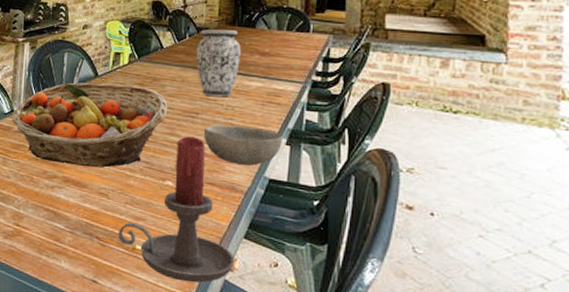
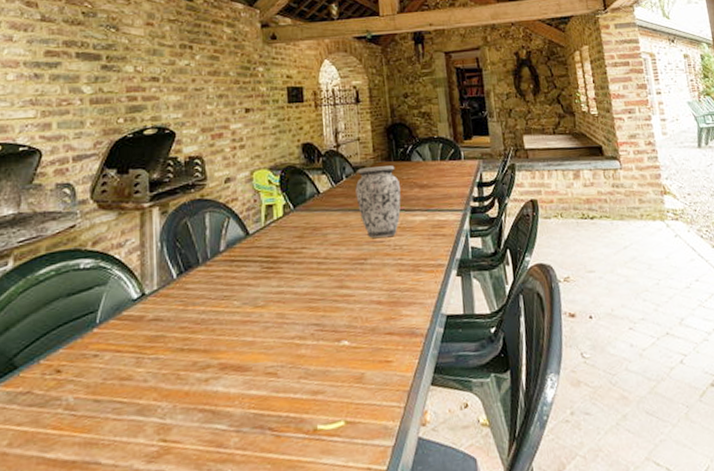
fruit basket: present [11,82,168,168] -> none [143,239,334,349]
candle holder: present [118,136,235,283] -> none [295,285,426,454]
bowl: present [203,125,282,166] -> none [374,263,453,307]

